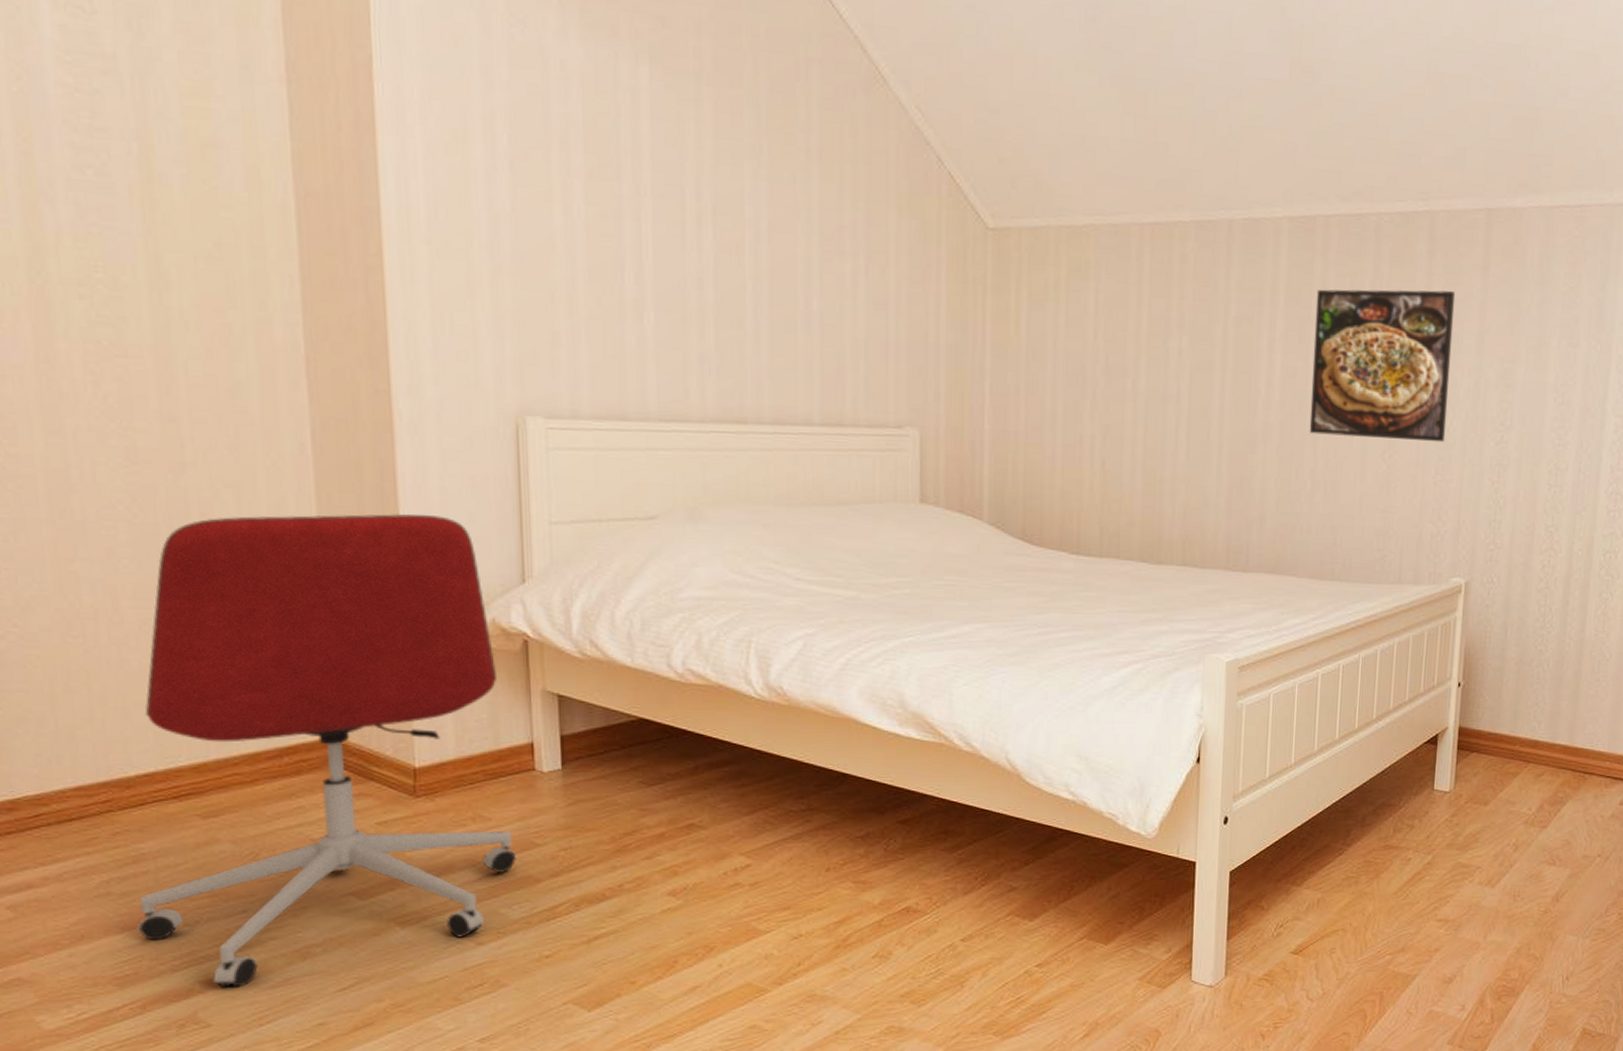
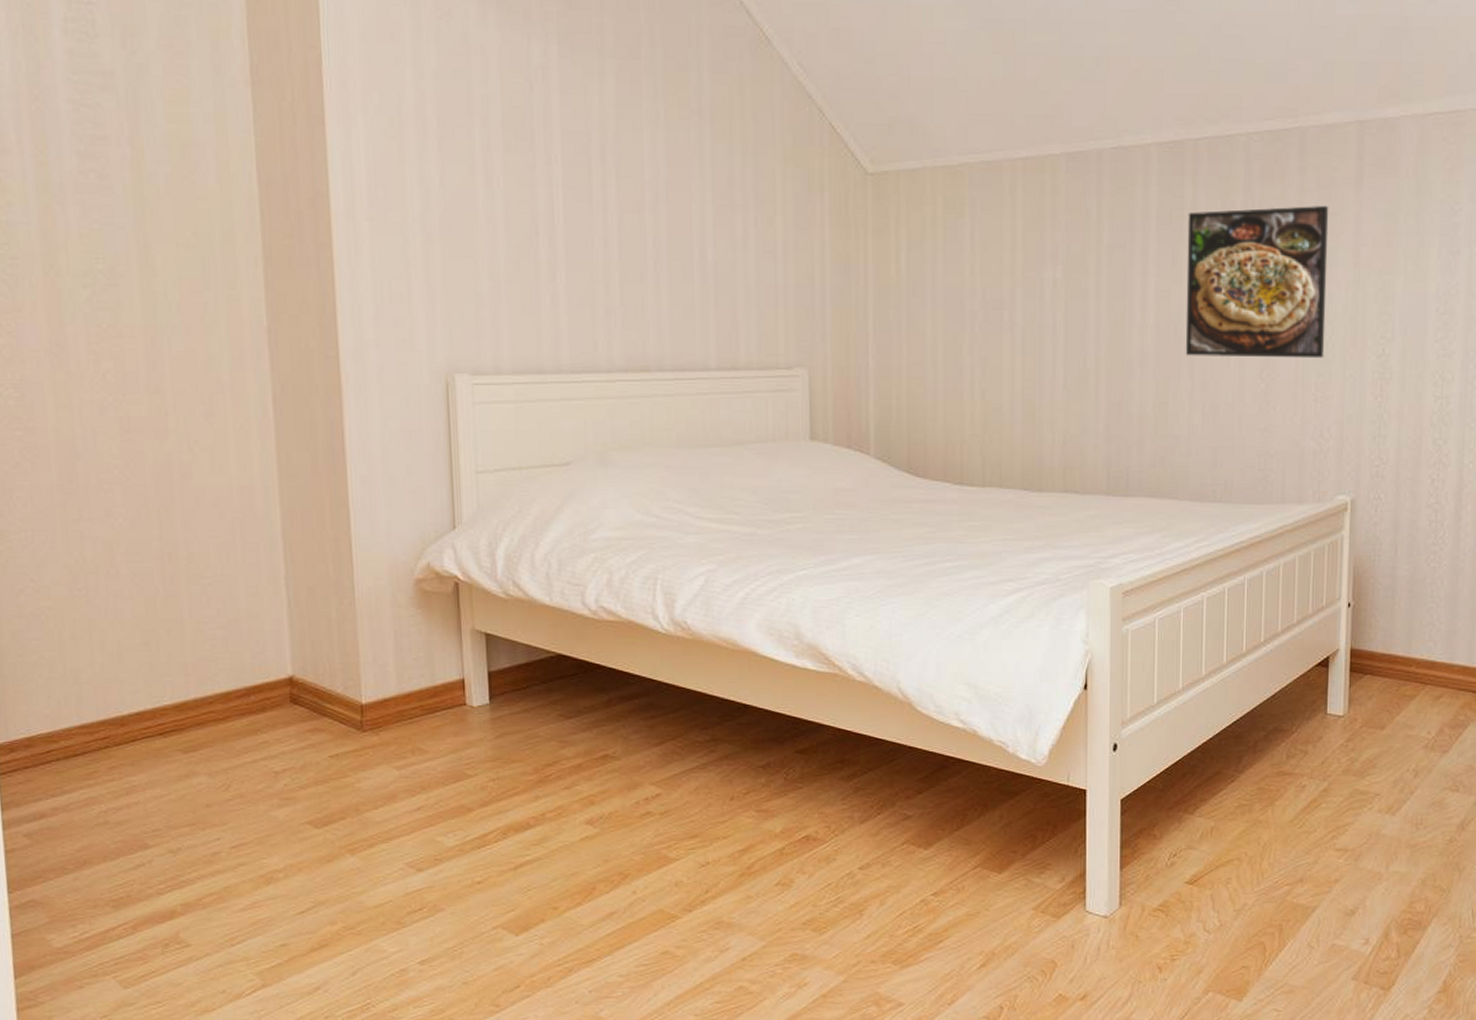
office chair: present [137,514,517,988] -> none [129,468,451,910]

